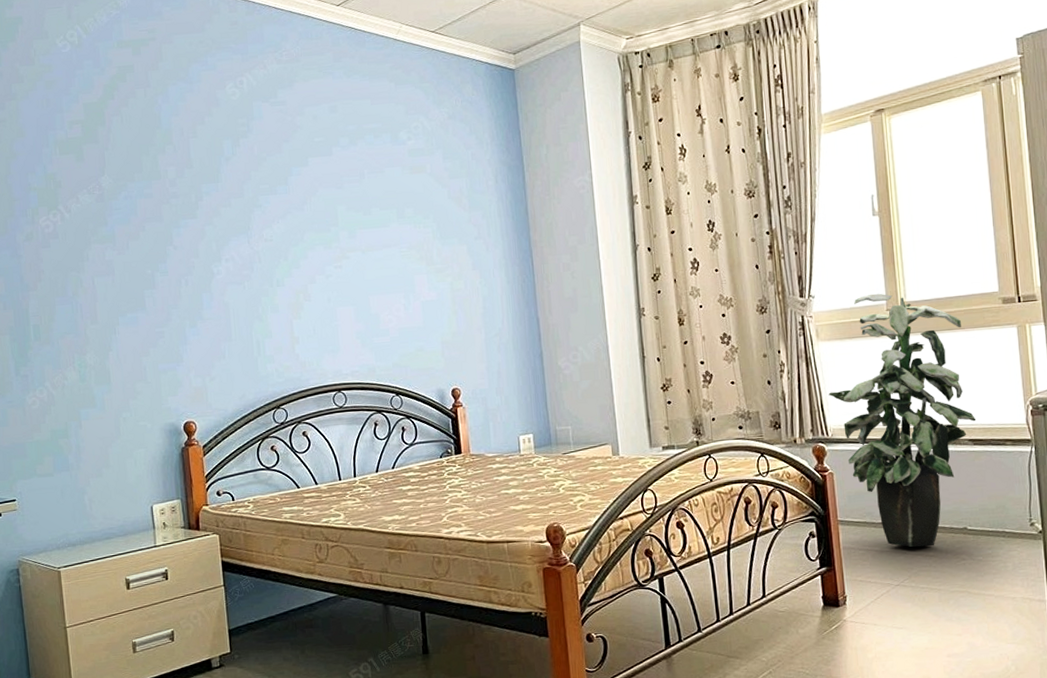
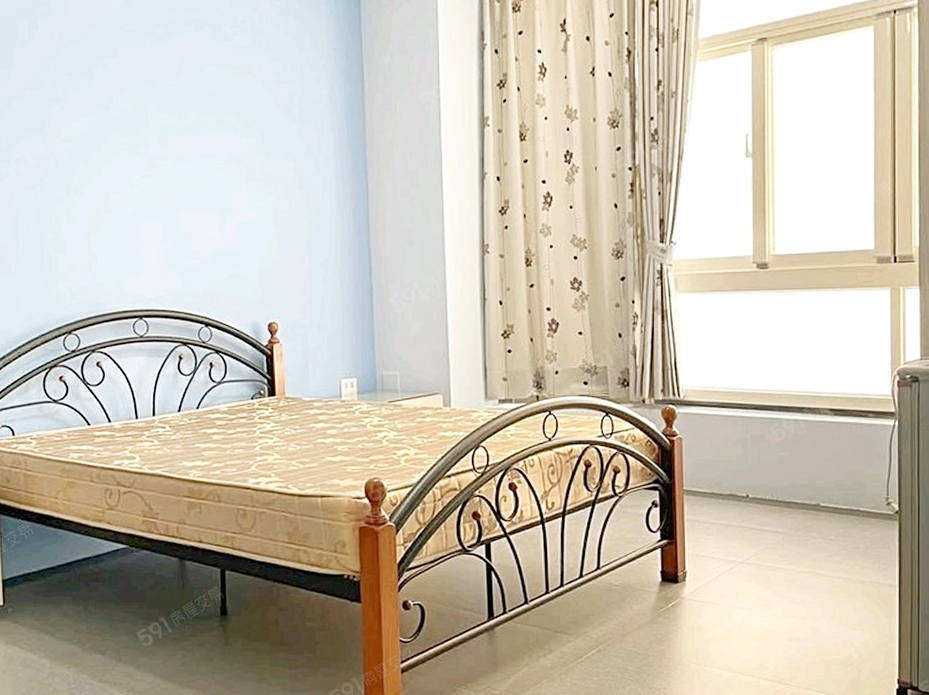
indoor plant: present [828,293,977,548] -> none [683,243,839,523]

